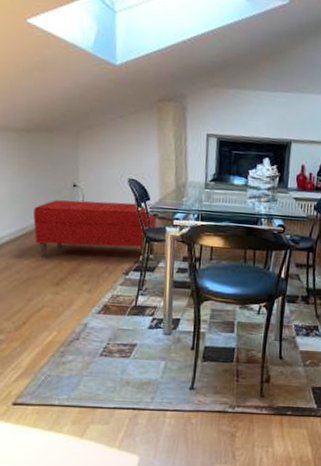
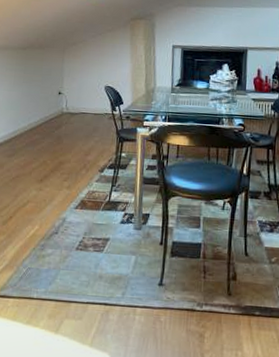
bench: present [33,200,157,258] -> none [24,105,129,157]

